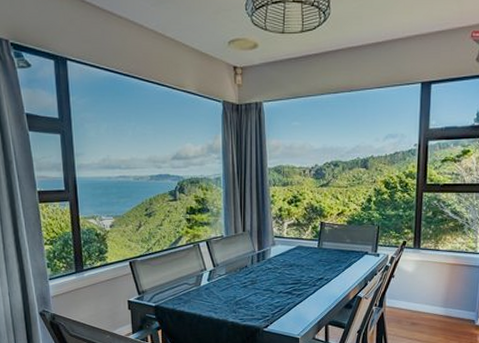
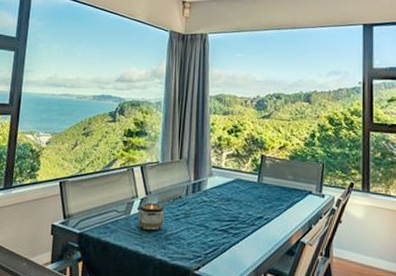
candle holder: none [208,274,233,297] -> present [138,203,165,230]

